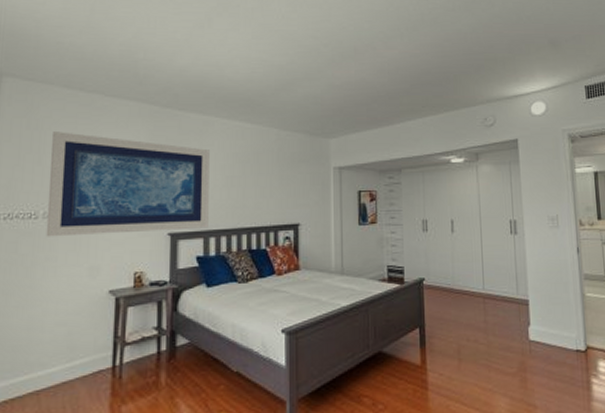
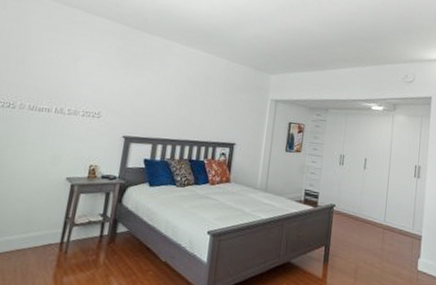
wall art: present [46,132,210,237] -> none [20,36,168,136]

